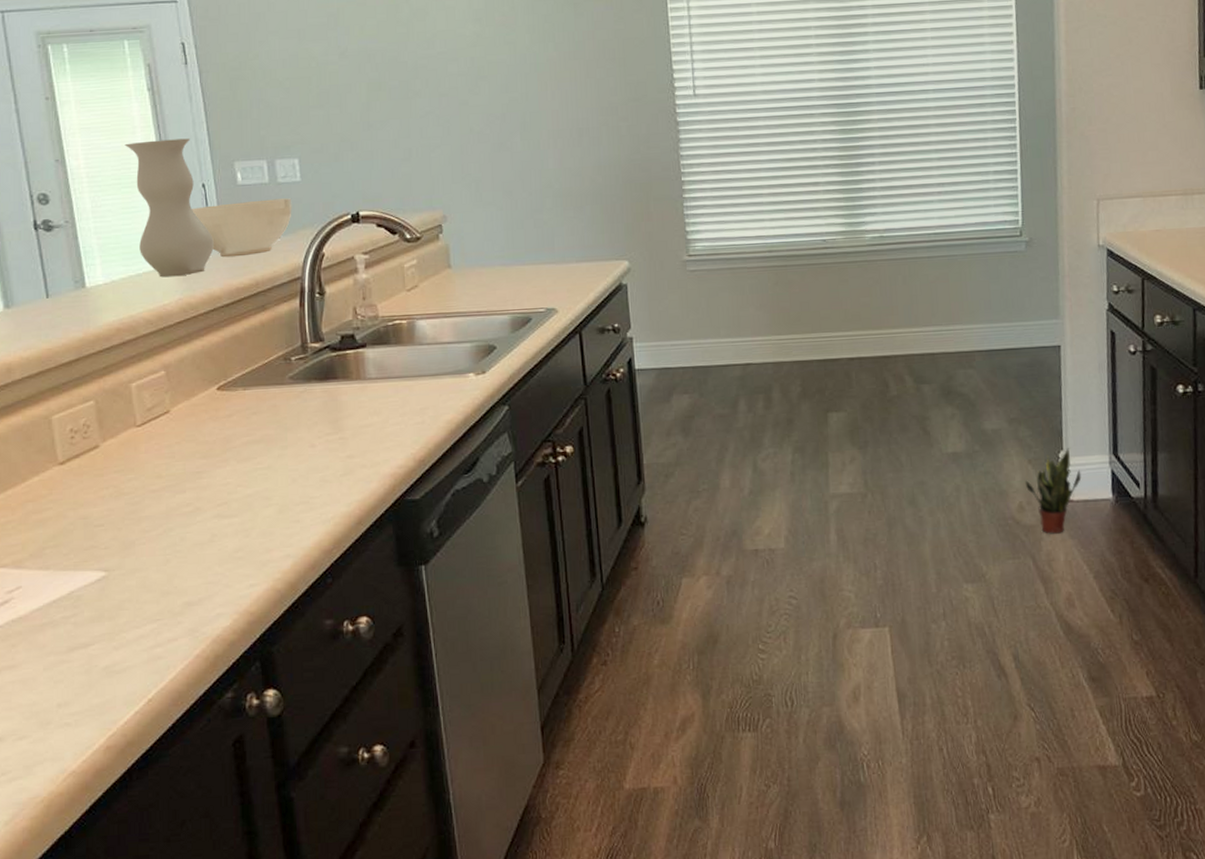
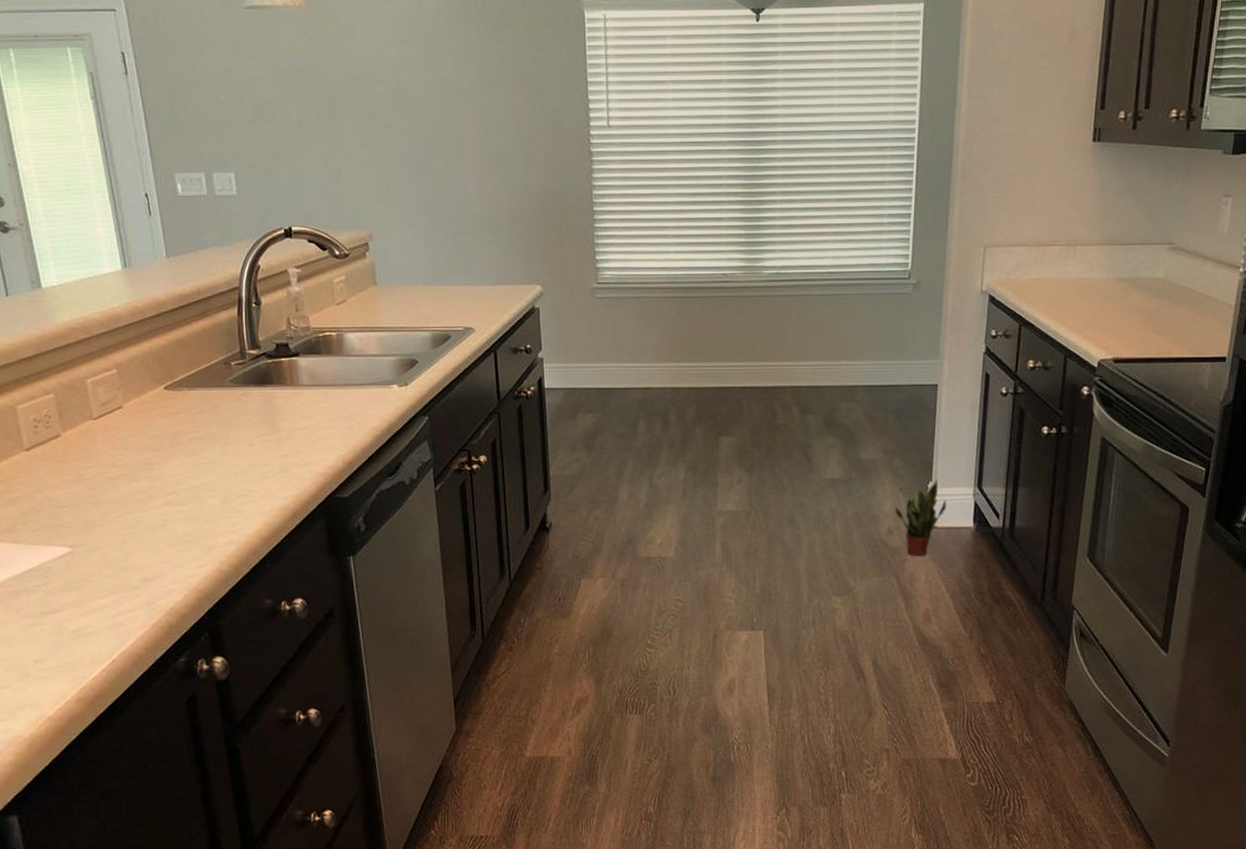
vase: present [124,138,214,278] -> none [71,148,158,282]
bowl: present [192,198,292,258] -> none [136,211,229,265]

